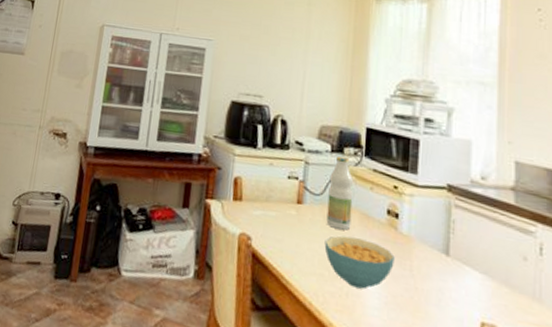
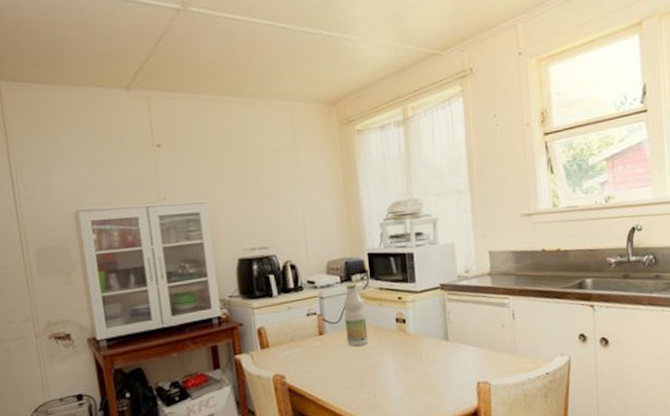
cereal bowl: present [324,235,395,289] -> none [349,348,408,389]

